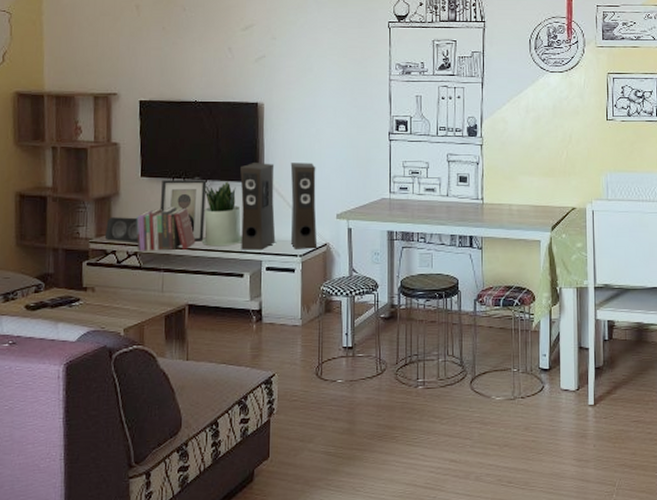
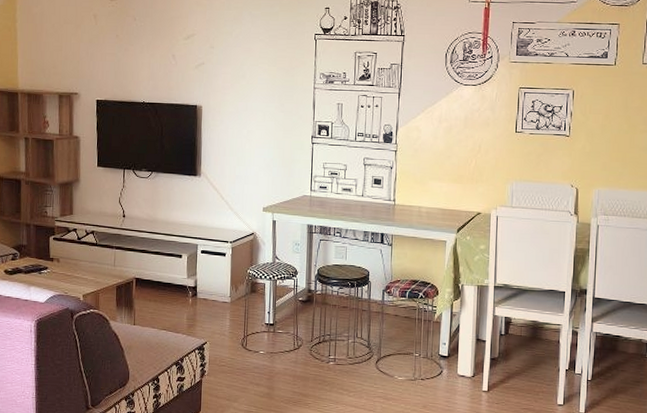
speaker: present [104,217,139,244] -> none [67,200,95,224]
books: present [136,206,196,251] -> none [93,193,143,232]
picture frame: present [159,180,207,241] -> none [113,170,153,225]
planter: present [201,181,243,247] -> none [147,174,182,231]
speaker: present [240,163,318,251] -> none [180,158,246,238]

